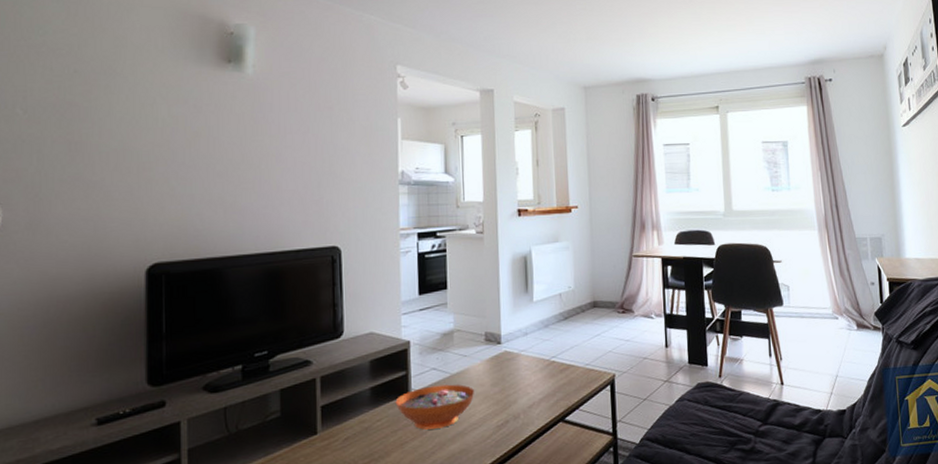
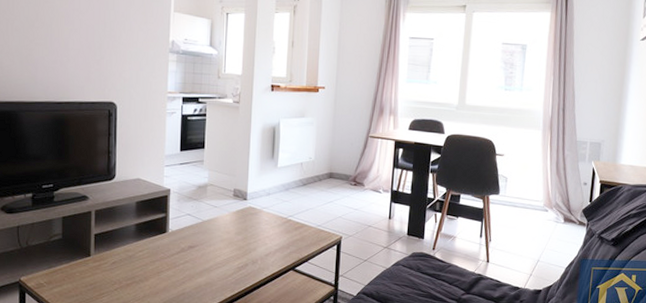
decorative bowl: present [395,384,474,430] -> none [155,228,221,264]

